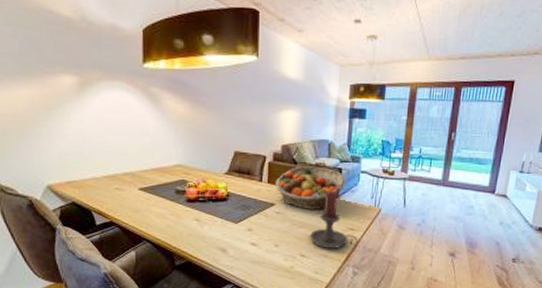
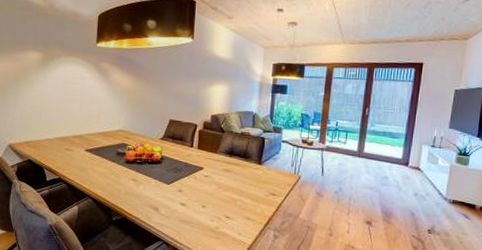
fruit basket: present [274,166,345,210] -> none [204,134,268,175]
candle holder: present [310,192,358,248] -> none [235,158,279,212]

